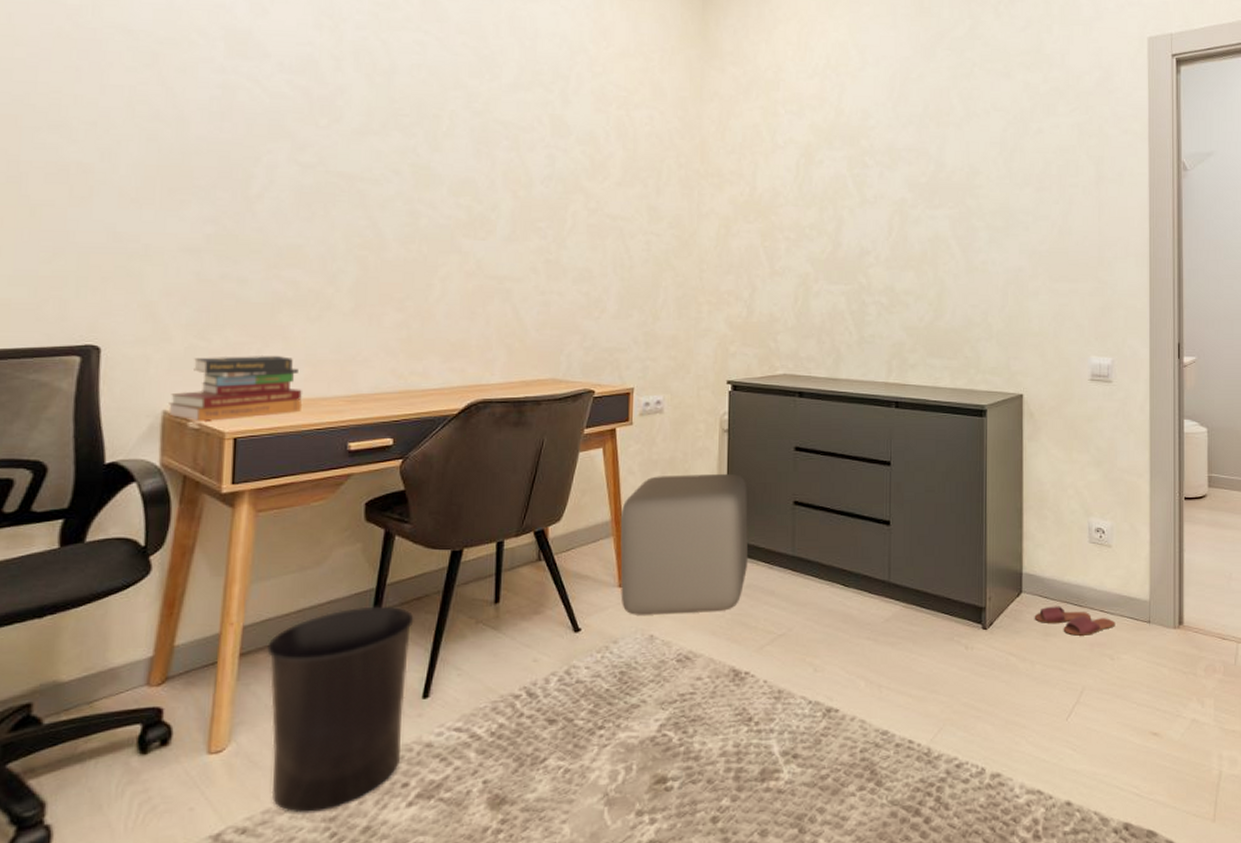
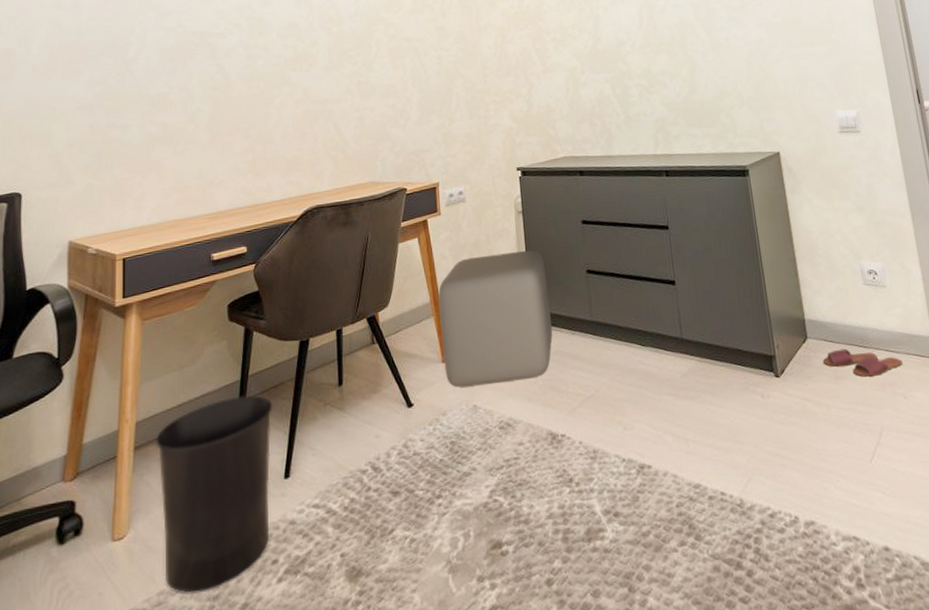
books: present [168,355,302,422] -> none [73,186,174,248]

